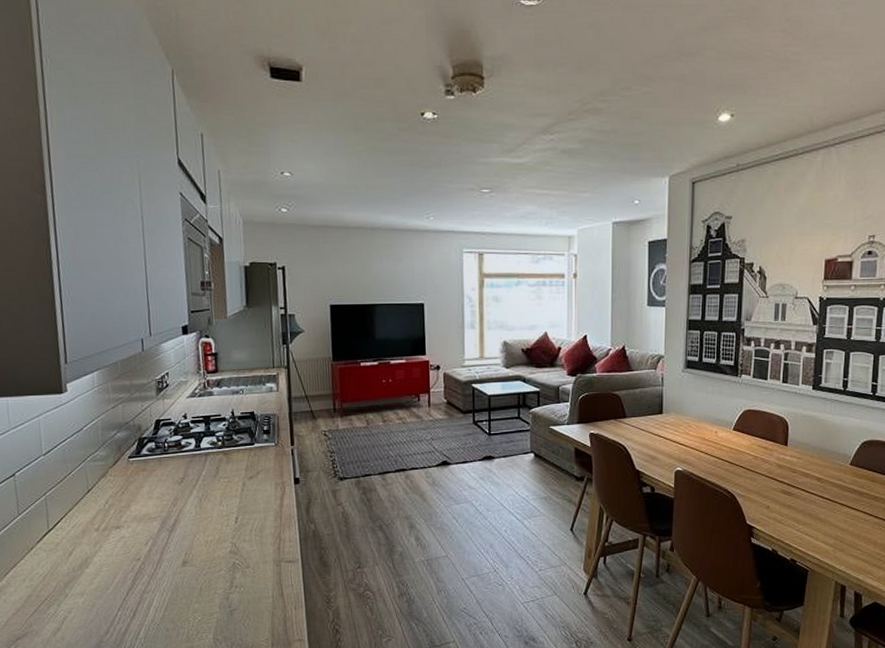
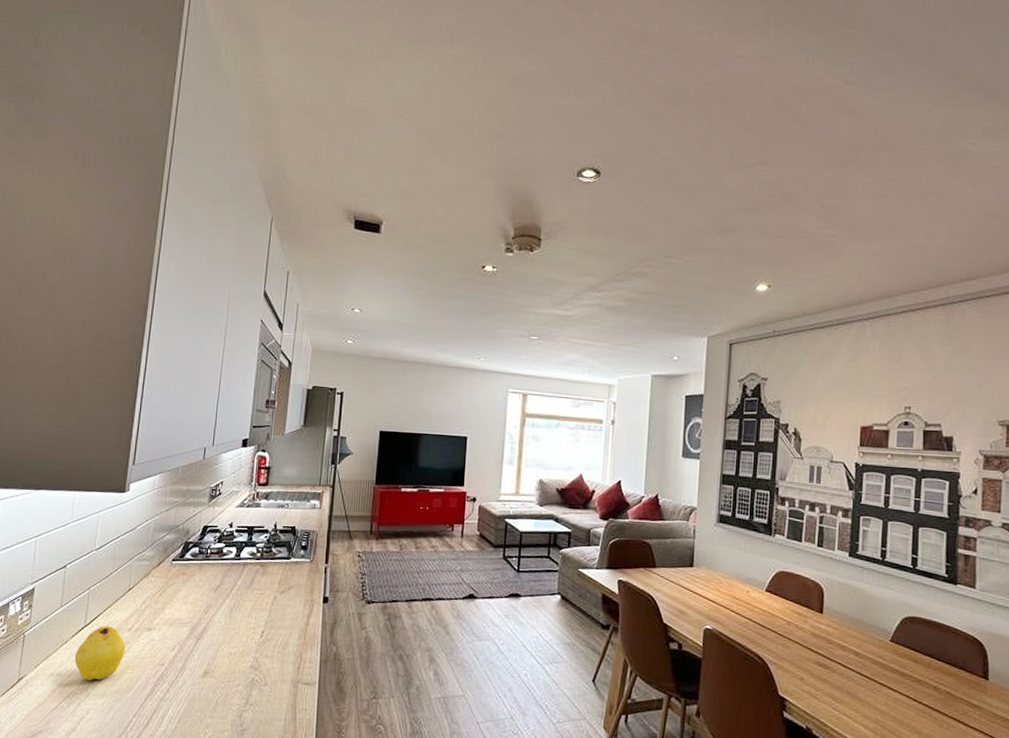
fruit: none [44,528,97,583] -> present [74,625,125,681]

